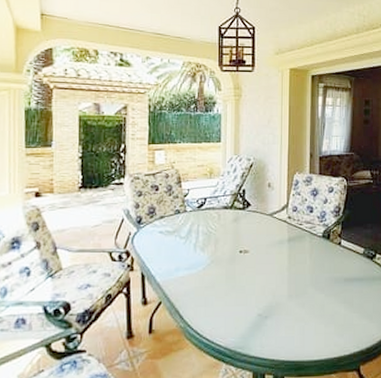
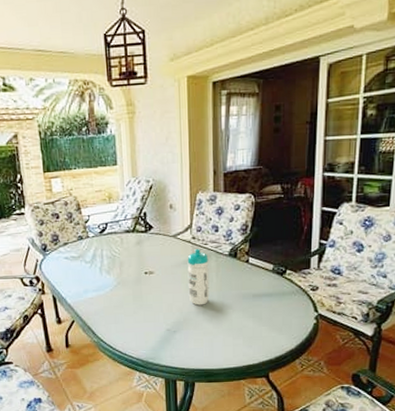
water bottle: none [282,228,303,289] -> present [187,248,210,306]

